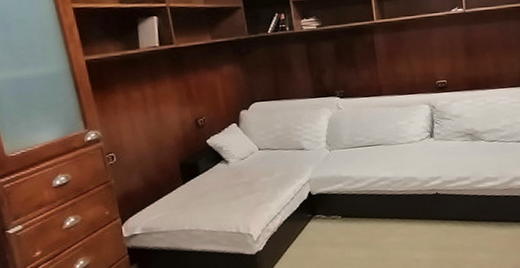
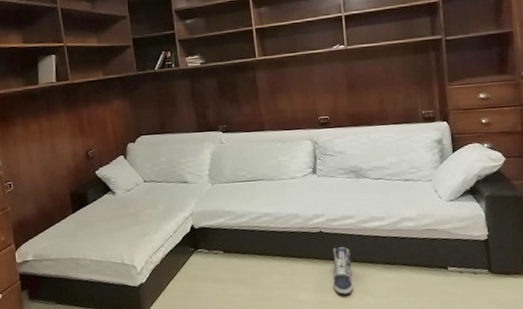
sneaker: none [448,206,467,252] -> present [333,246,353,295]

